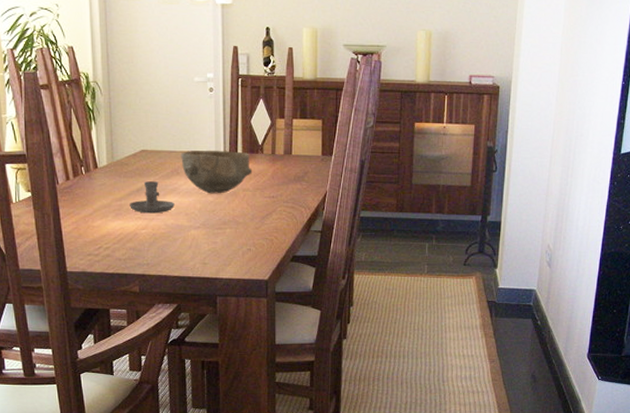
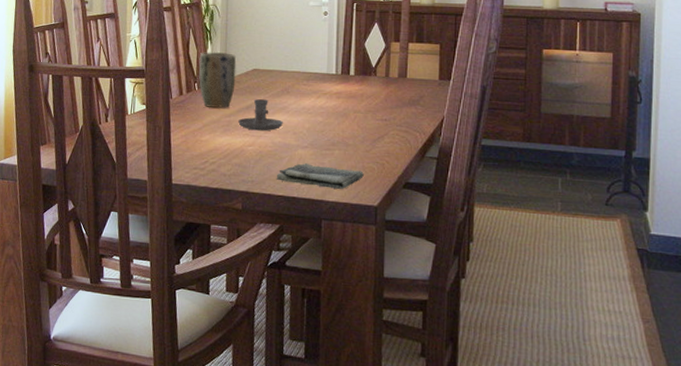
plant pot: none [83,132,124,192] -> present [198,51,237,108]
dish towel: none [171,242,254,266] -> present [276,162,364,189]
bowl: present [181,150,253,194] -> none [292,70,365,115]

